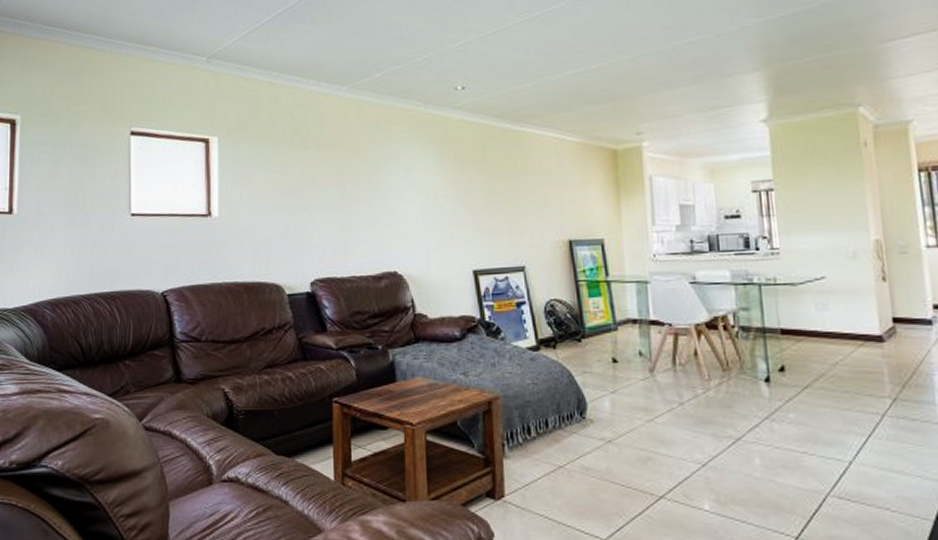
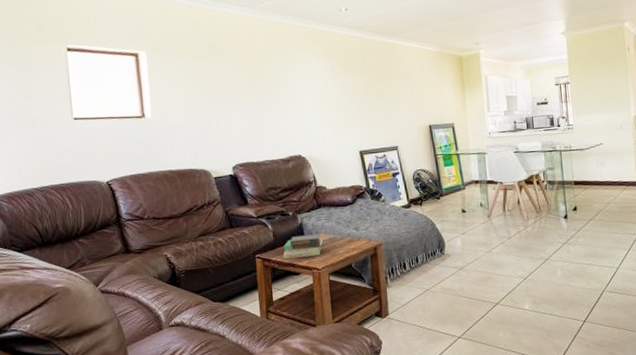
books: none [367,377,421,406] -> present [283,234,324,259]

